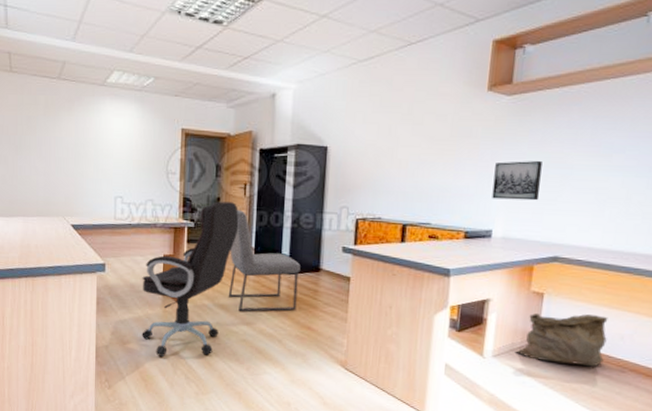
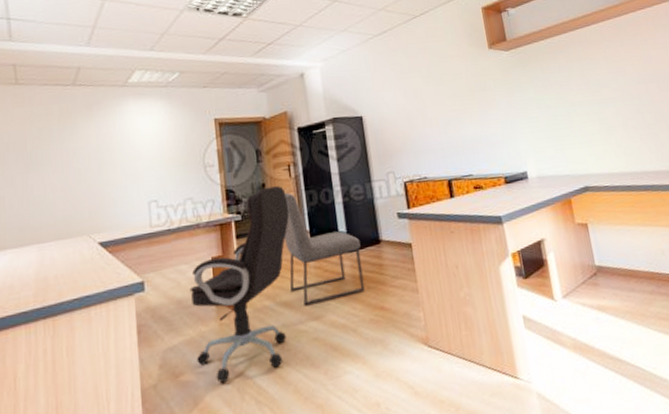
wall art: present [492,161,542,201] -> none [512,103,557,143]
bag: present [515,312,608,367] -> none [580,235,657,292]

